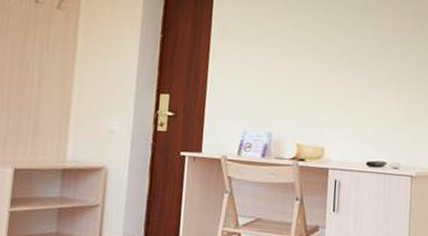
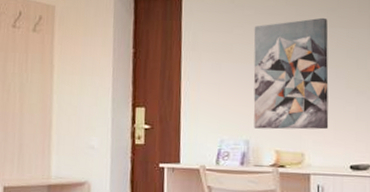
wall art: none [277,16,355,126] -> present [253,17,329,130]

